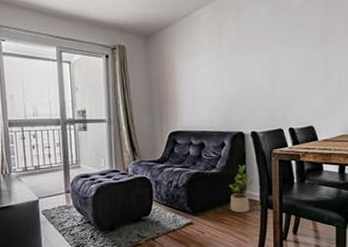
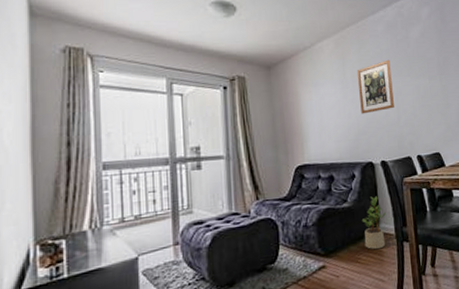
wall art: none [233,28,270,85] -> present [356,59,394,114]

